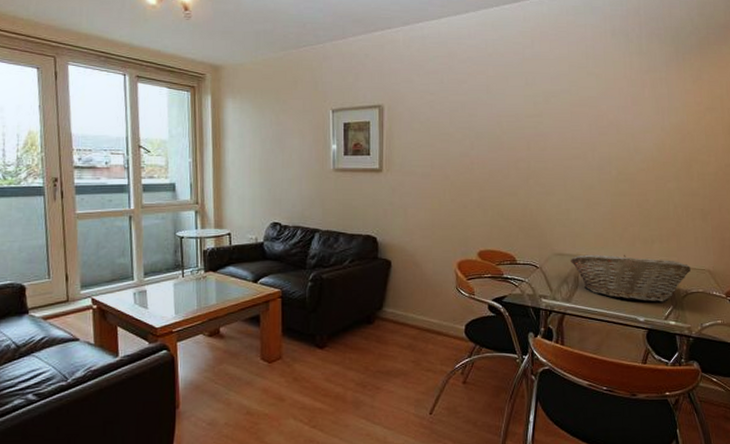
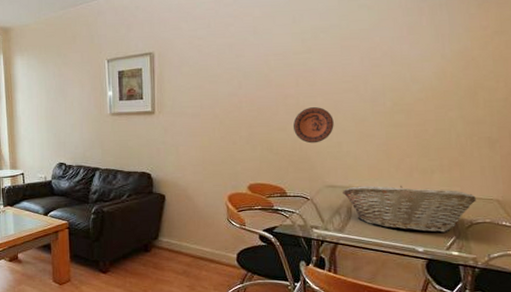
decorative plate: none [524,172,563,210] -> present [293,107,334,144]

